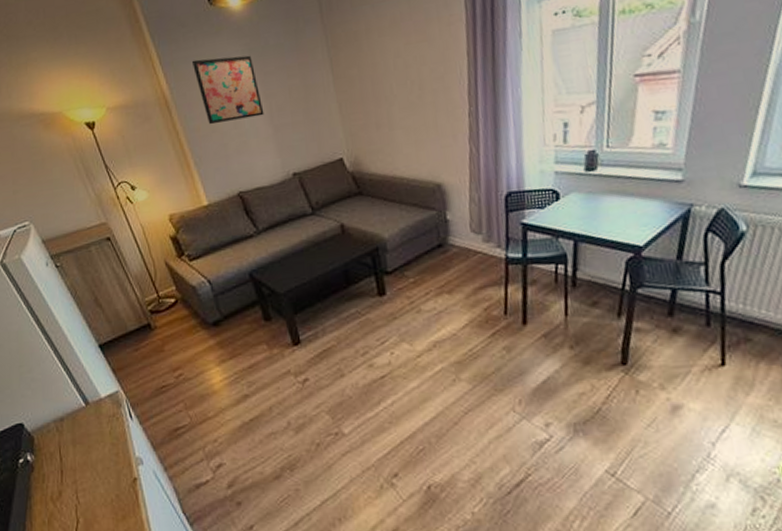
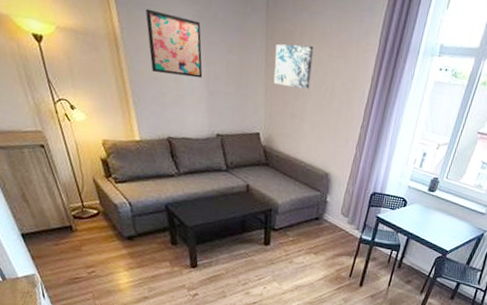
wall art: none [340,39,391,96] -> present [273,44,314,90]

